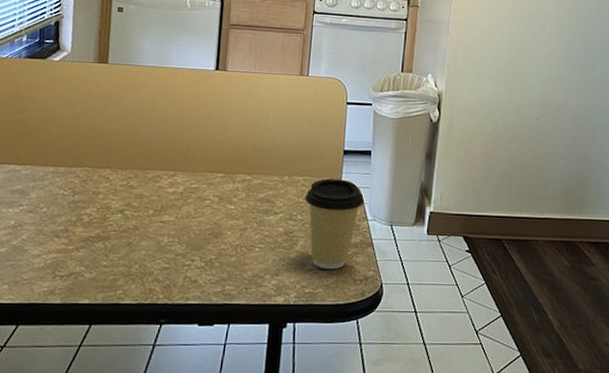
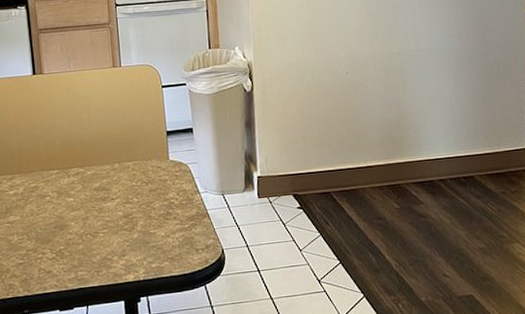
coffee cup: present [305,178,365,270] -> none [137,158,194,244]

